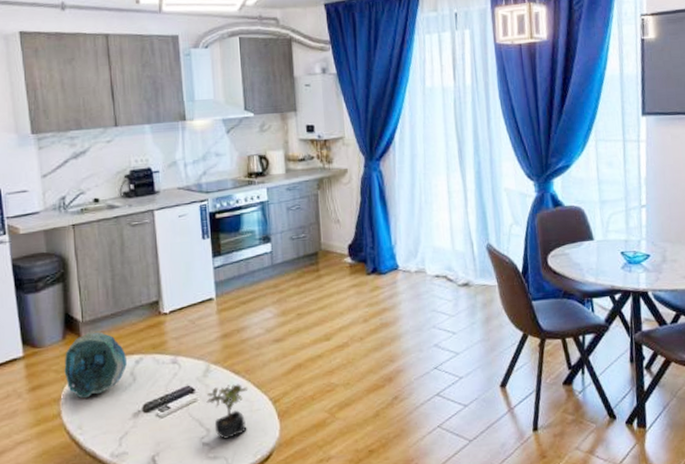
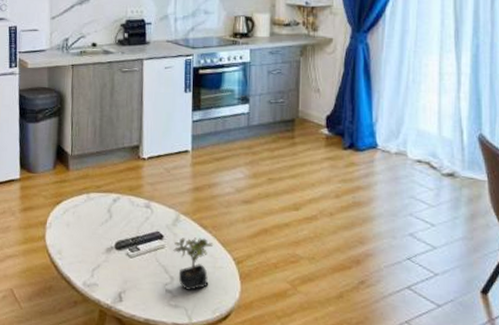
decorative bowl: present [64,332,127,399] -> none [51,167,106,227]

